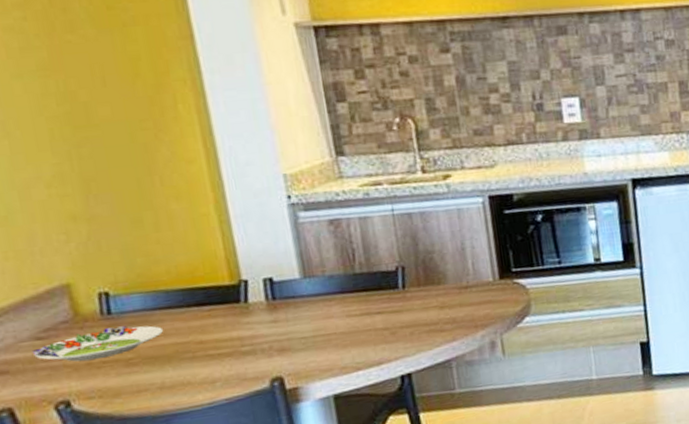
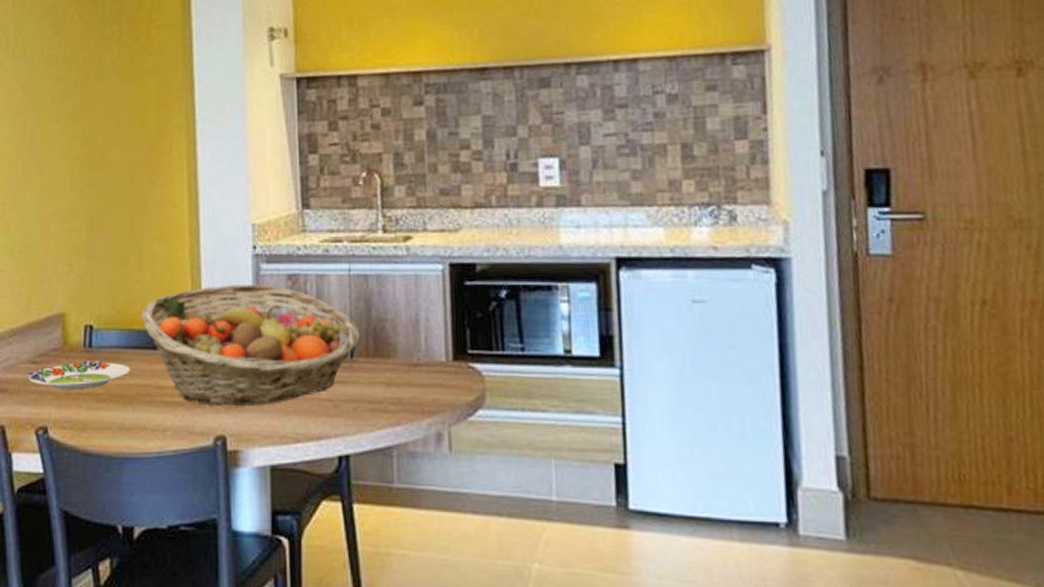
fruit basket: none [167,231,410,352] -> present [141,284,360,406]

